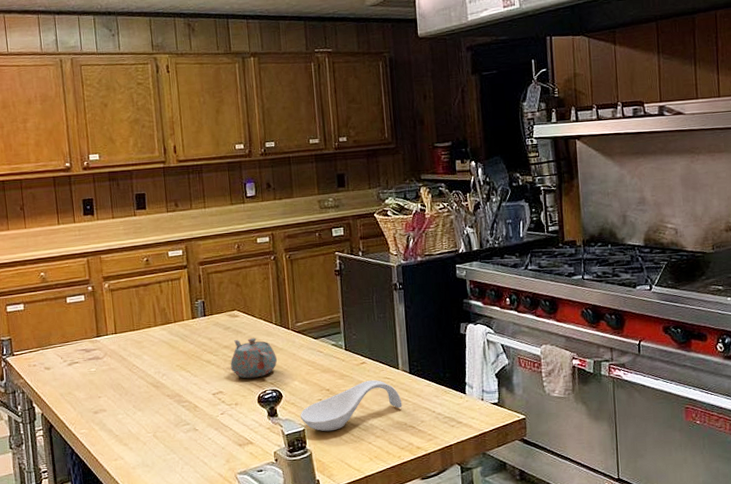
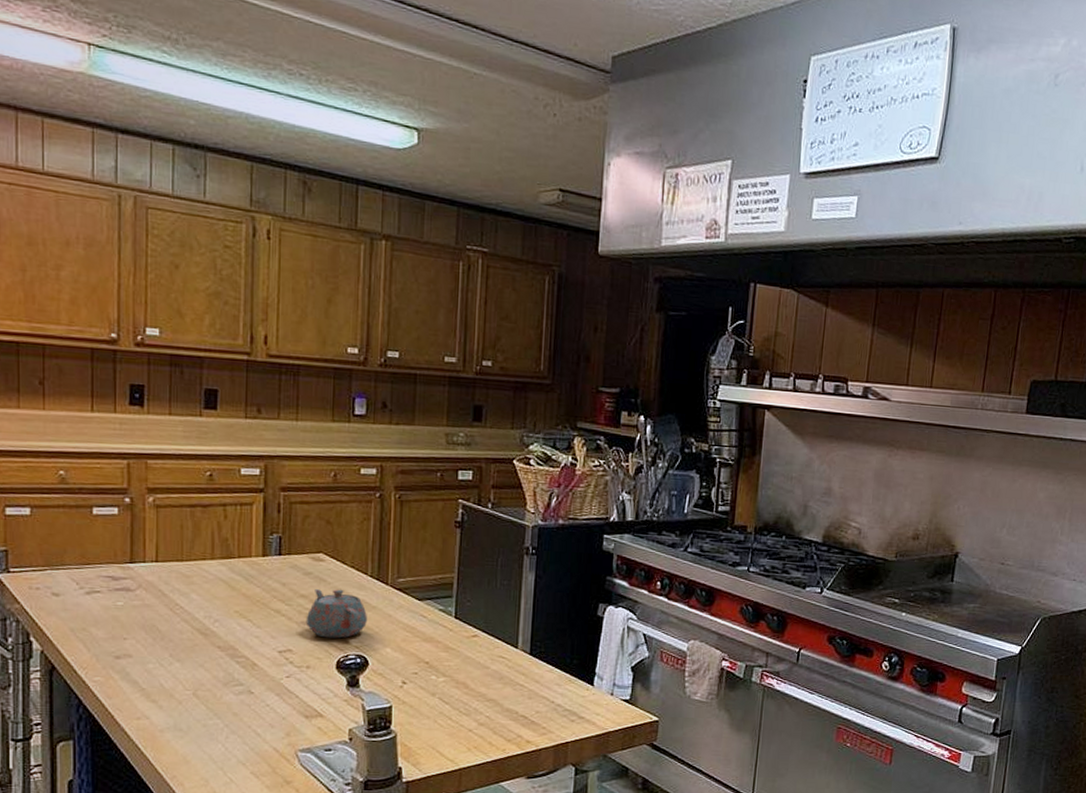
spoon rest: present [300,380,403,432] -> none [388,657,516,712]

